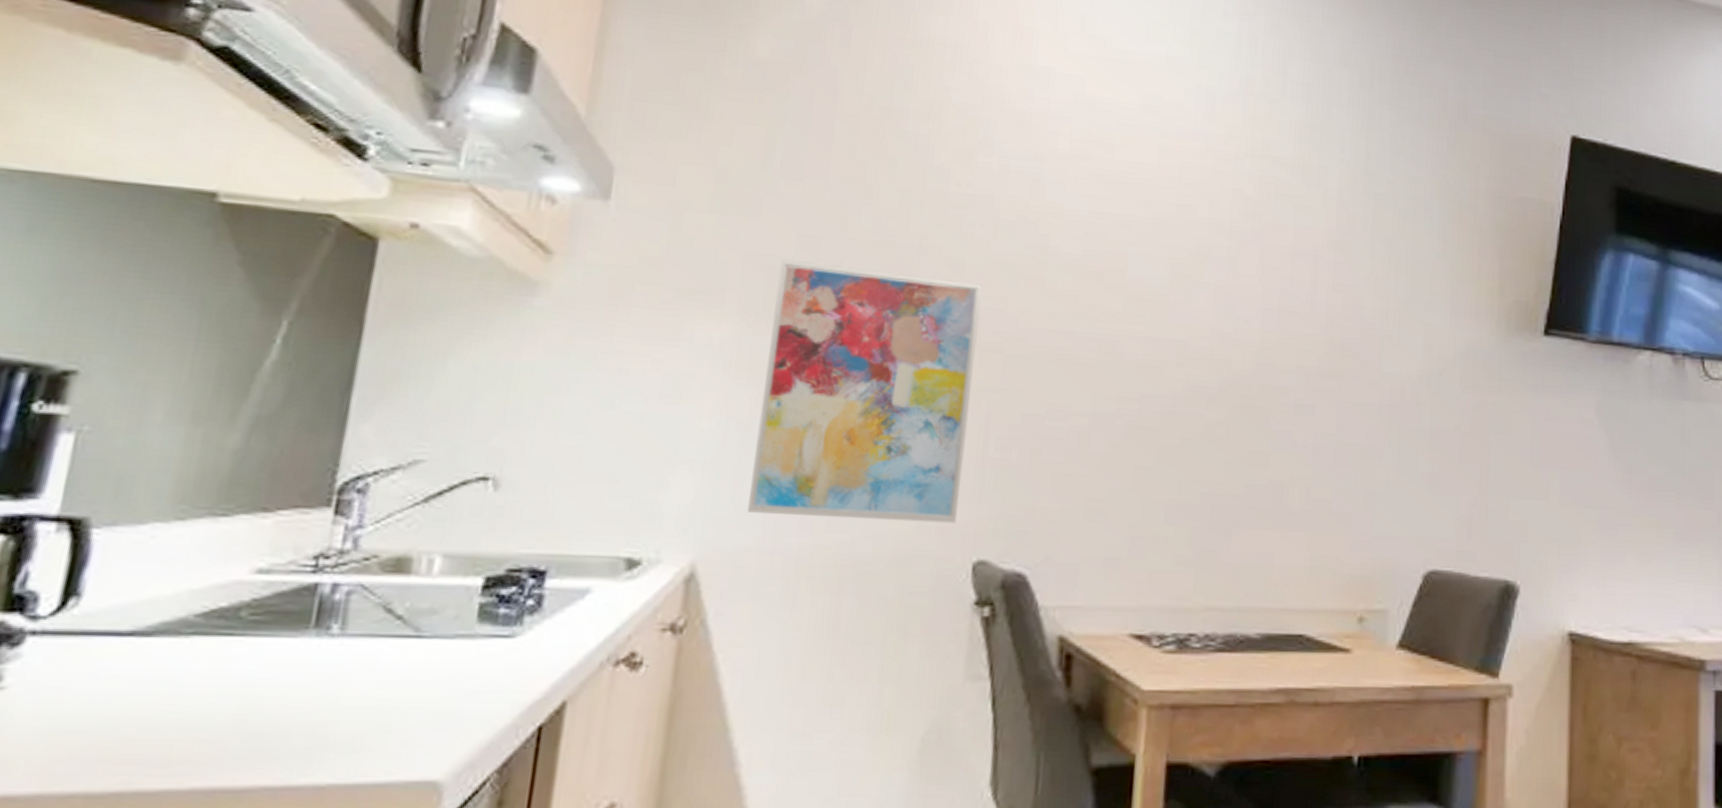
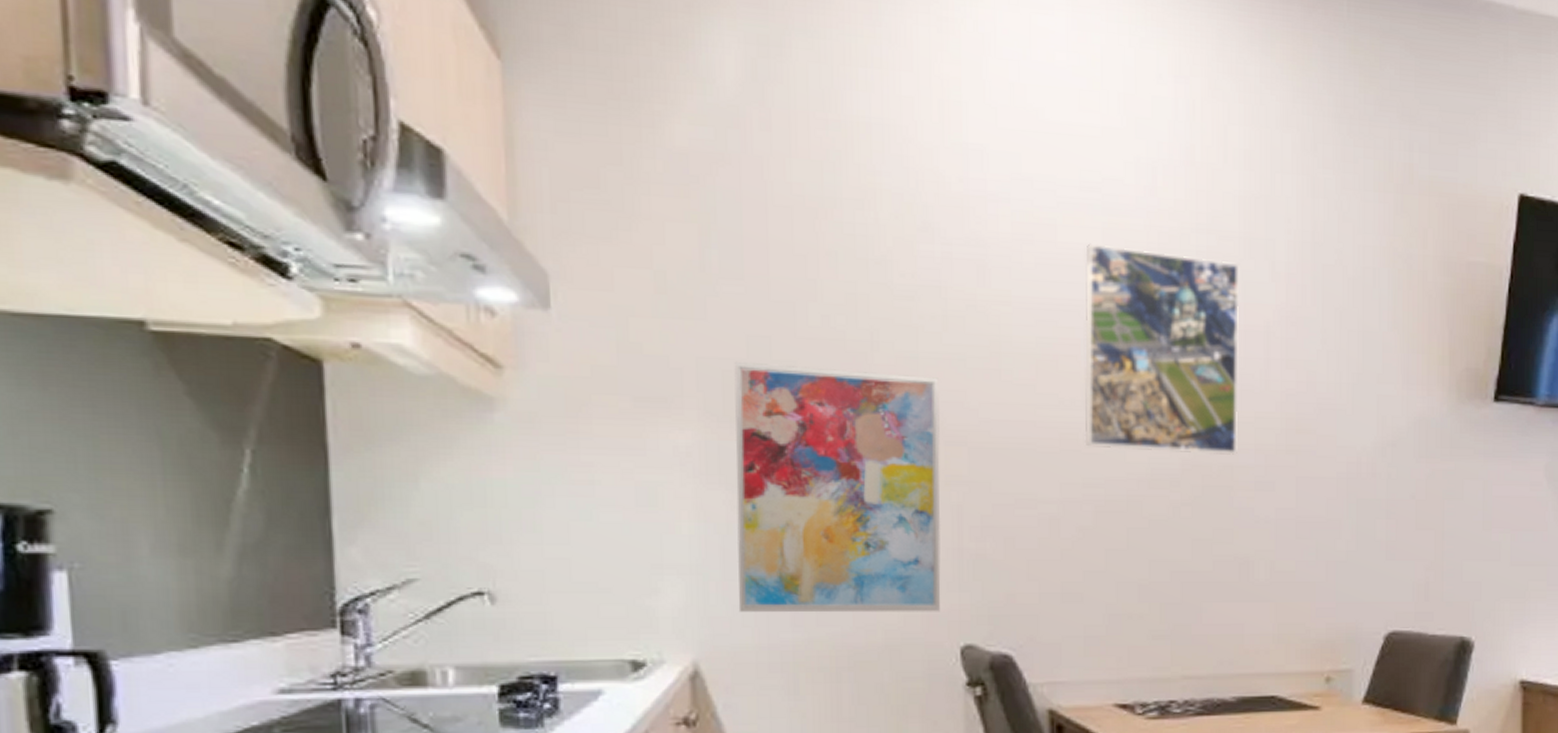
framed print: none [1123,163,1291,377] -> present [1084,243,1240,456]

